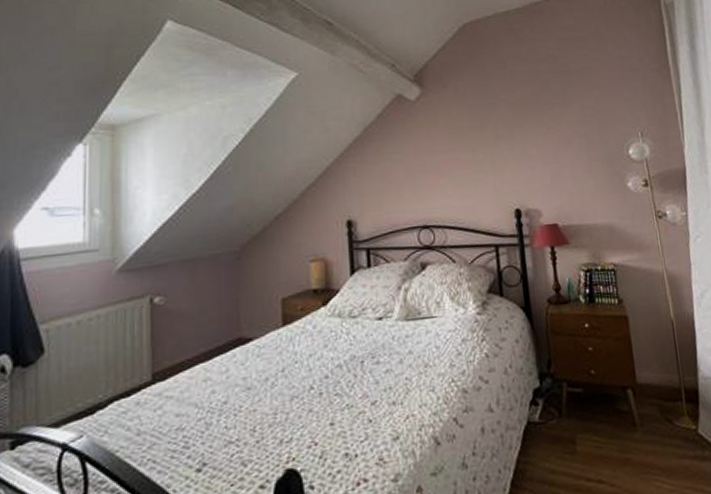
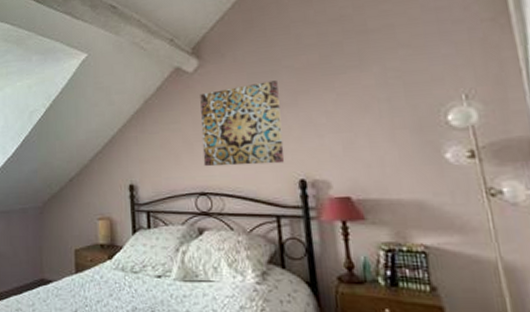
wall art: none [422,113,502,199] -> present [200,80,285,167]

